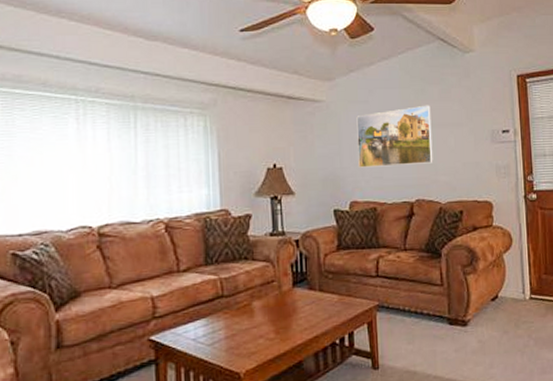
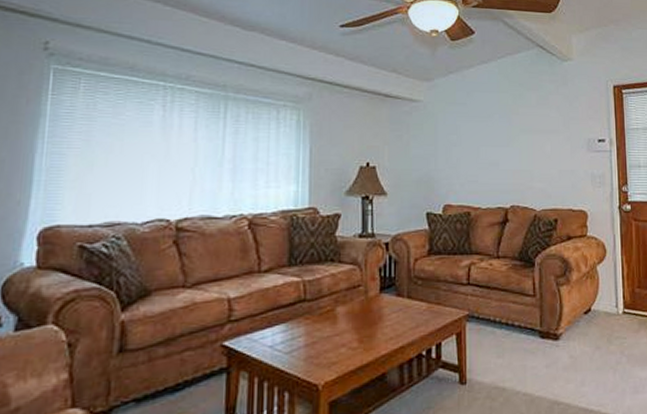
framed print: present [356,105,433,168] -> none [454,110,529,171]

